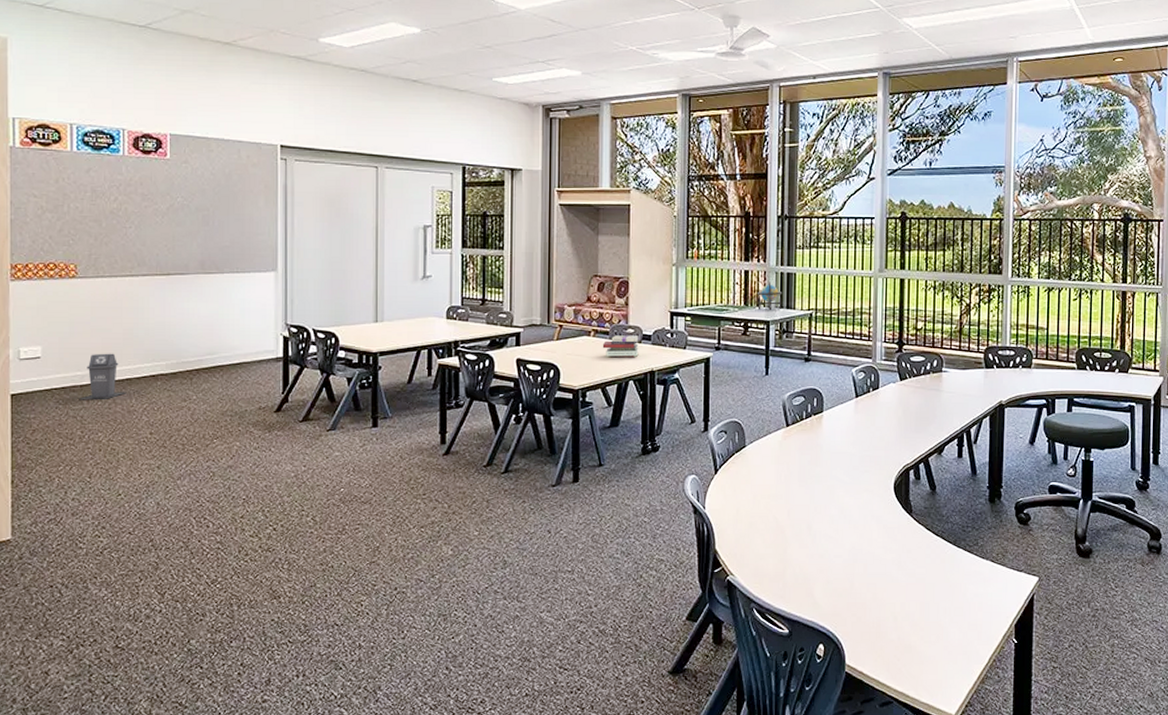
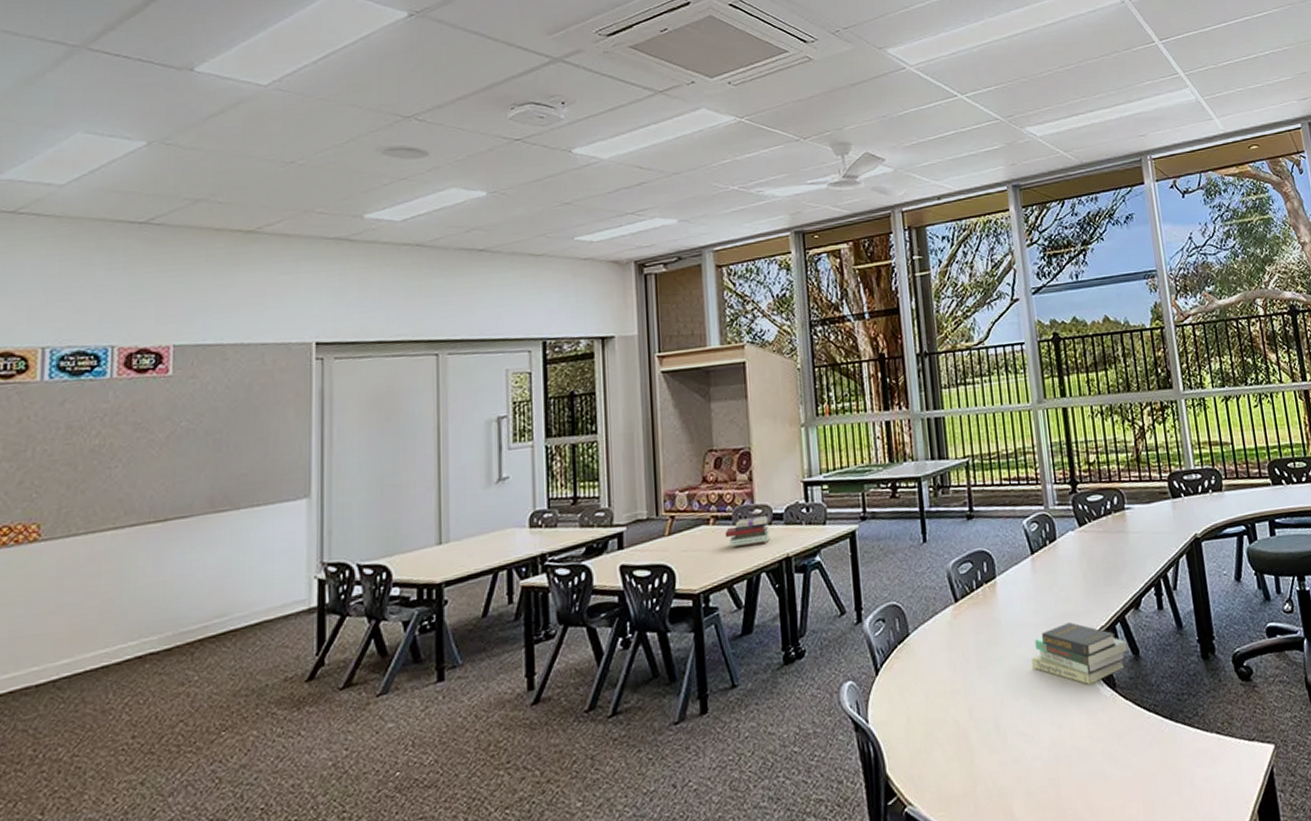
trash bin: present [80,353,127,400] -> none [34,634,102,706]
globe: present [756,281,783,310] -> none [902,430,934,465]
books: none [844,456,927,507] -> present [1032,621,1128,685]

